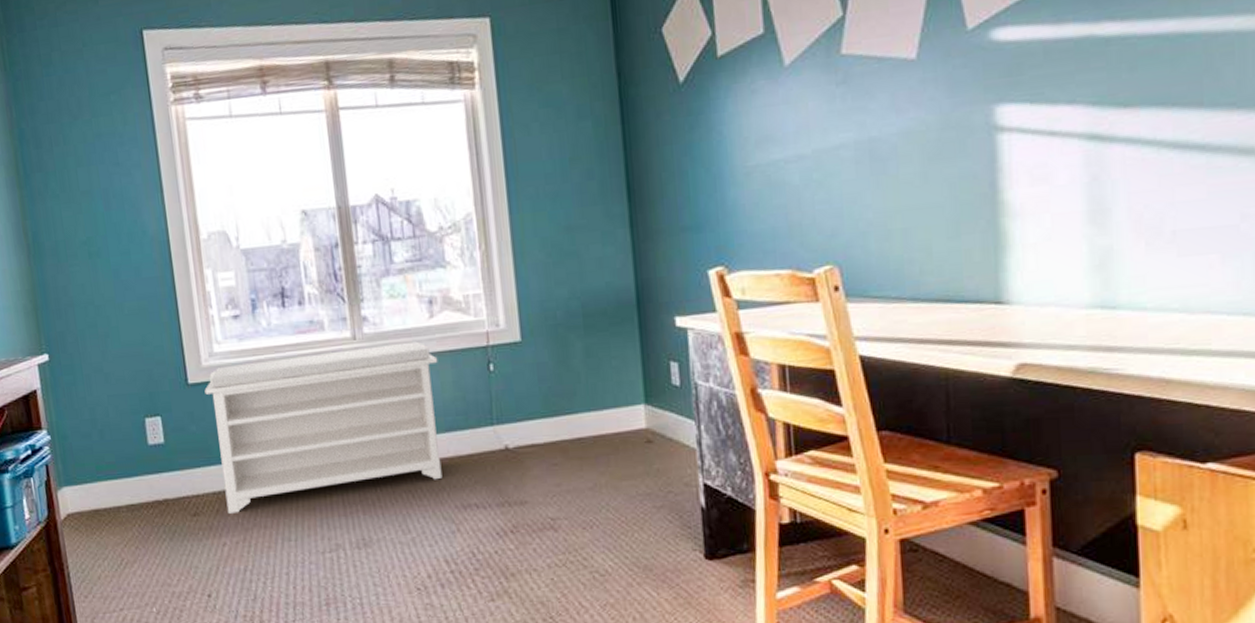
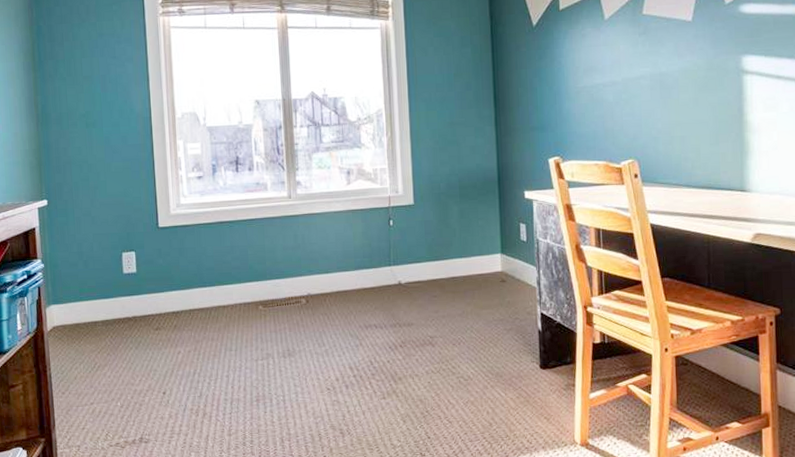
bench: present [204,341,443,514] -> none [171,201,352,329]

